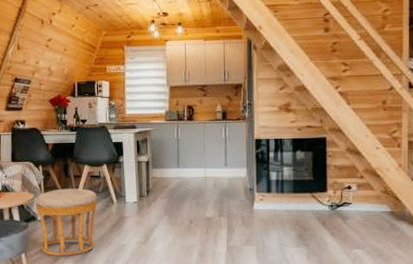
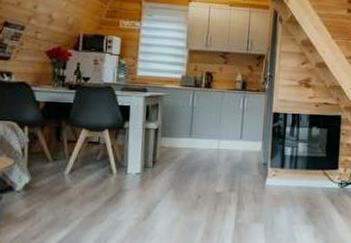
ottoman: present [35,188,98,256] -> none [14,155,94,234]

